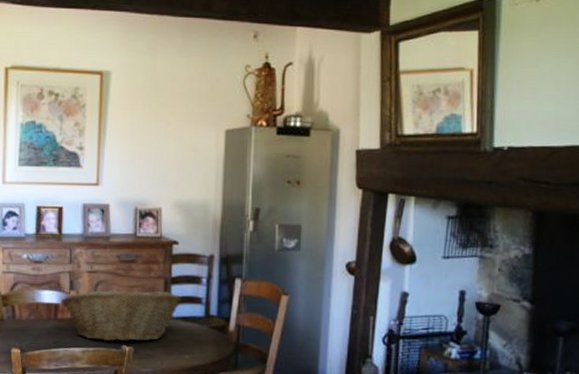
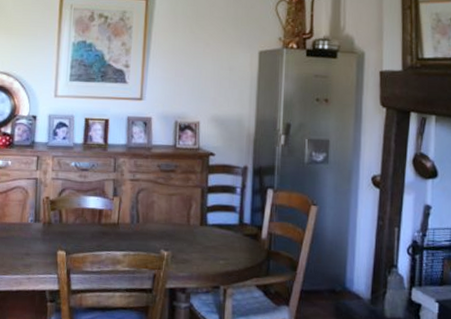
fruit basket: present [60,290,181,343] -> none [104,197,217,248]

